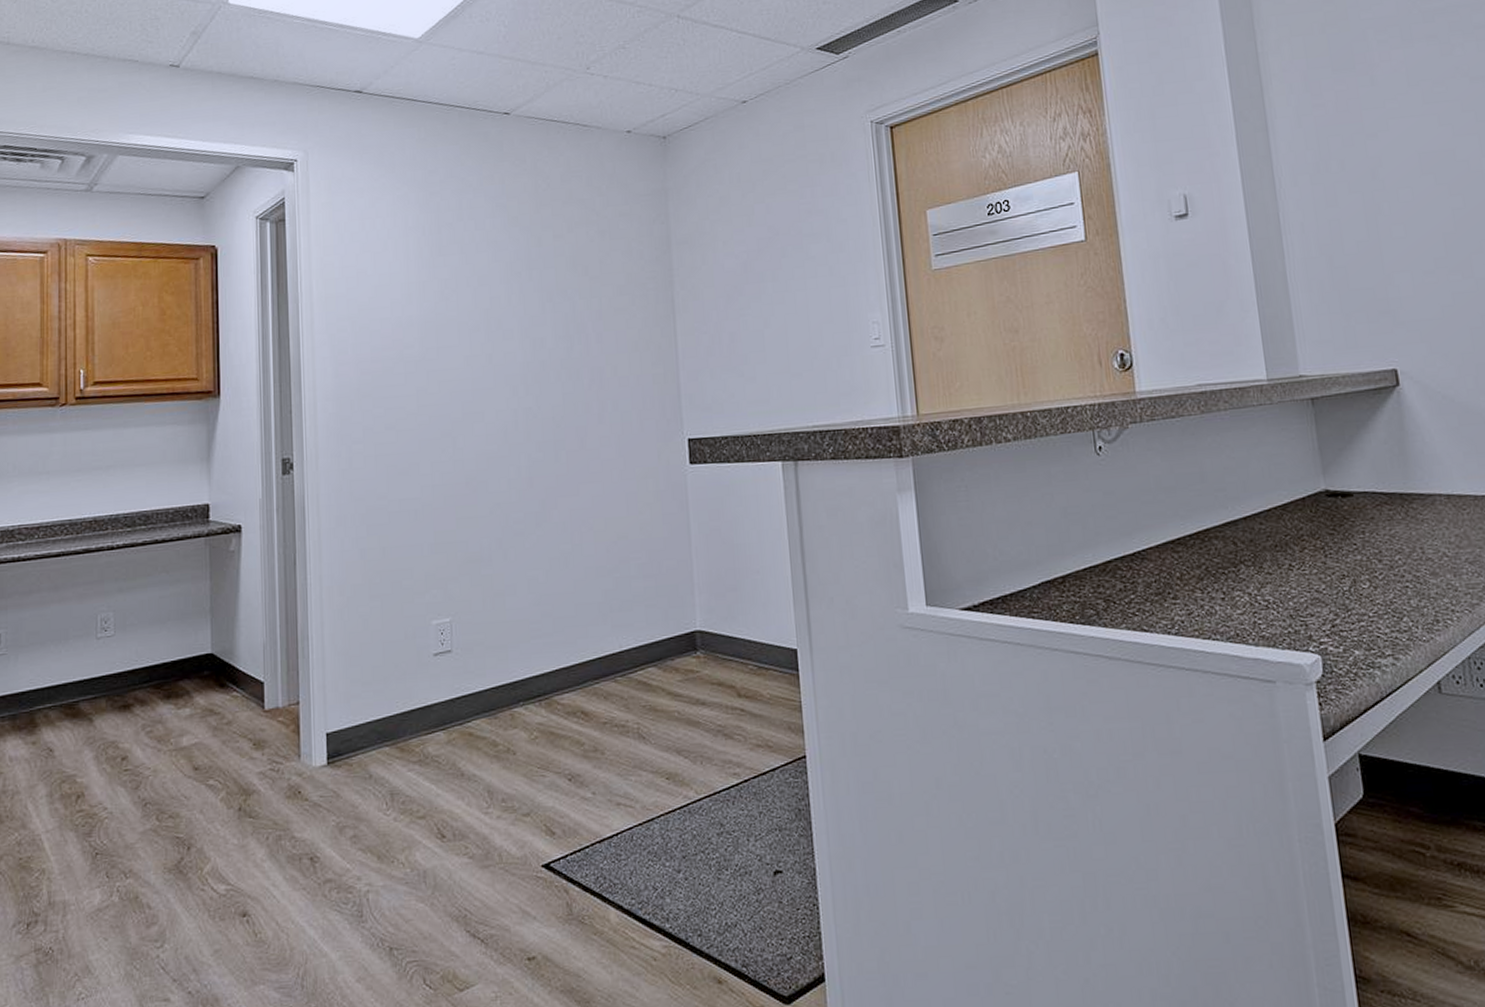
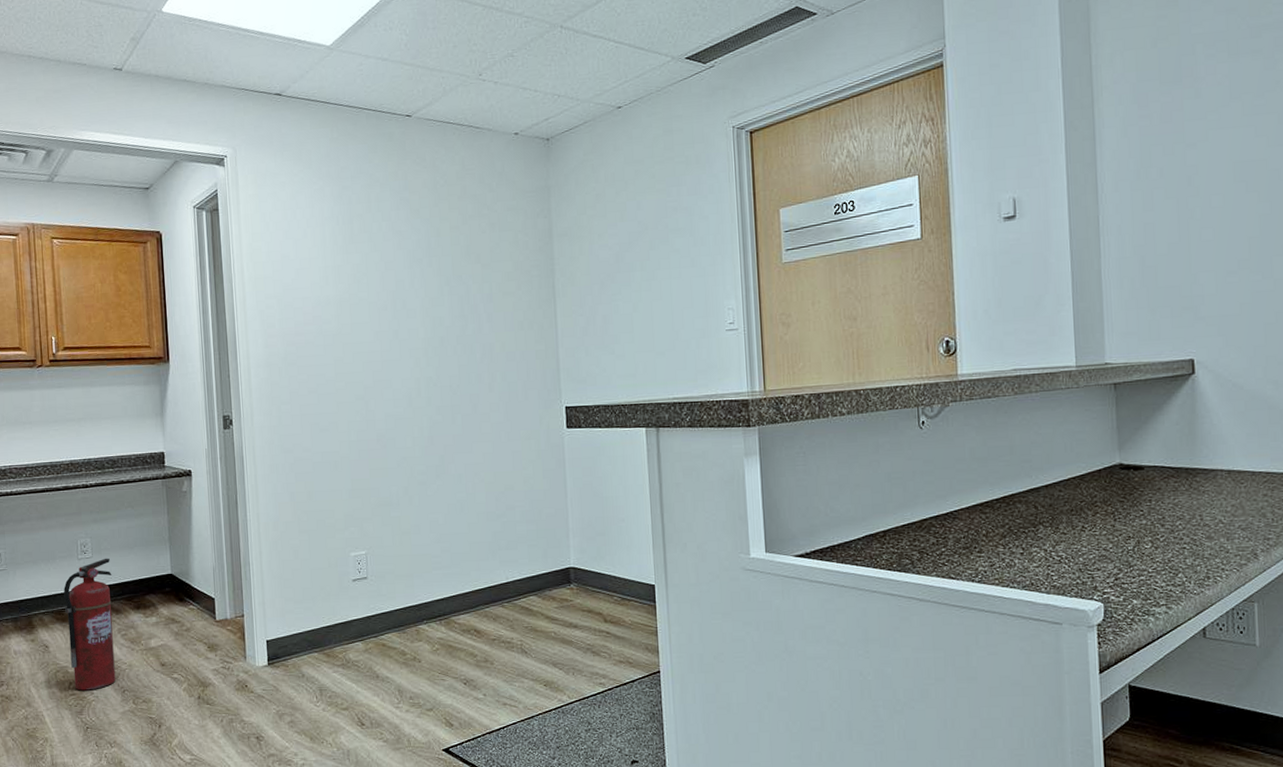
fire extinguisher: none [76,635,138,806] -> present [63,558,116,691]

